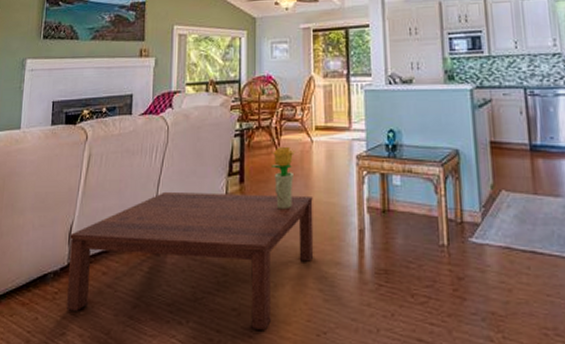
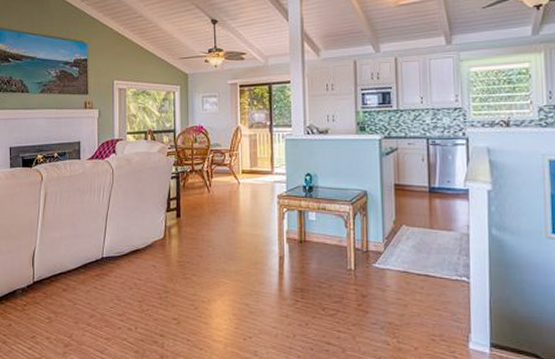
coffee table: present [67,191,314,330] -> none [33,224,241,335]
potted flower: present [271,146,296,210] -> none [204,187,225,240]

